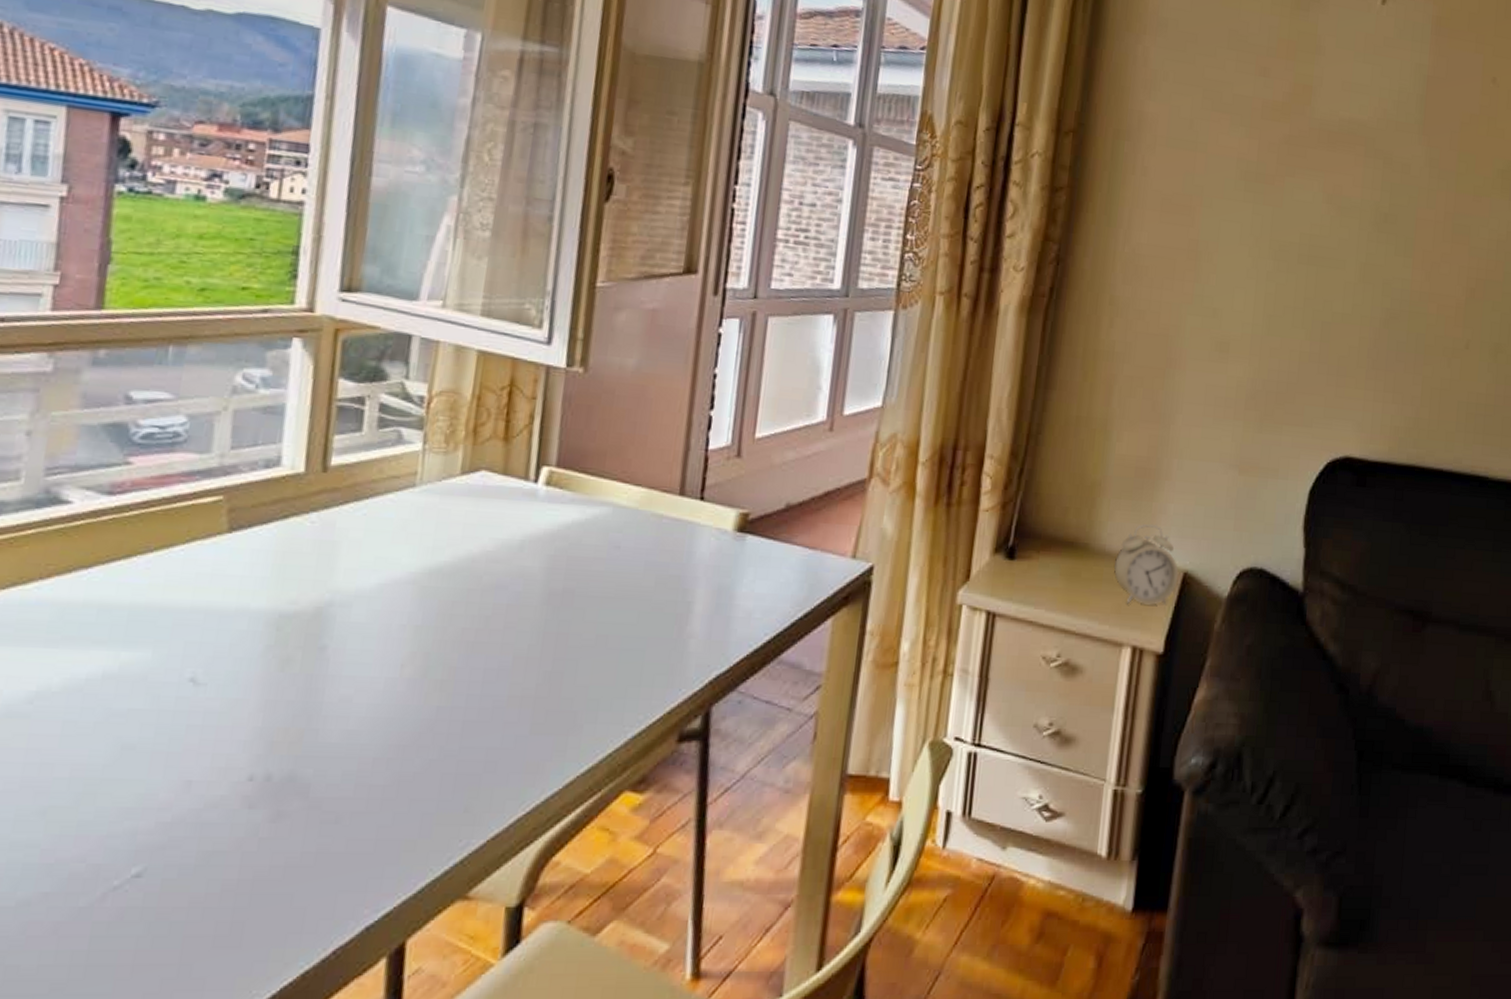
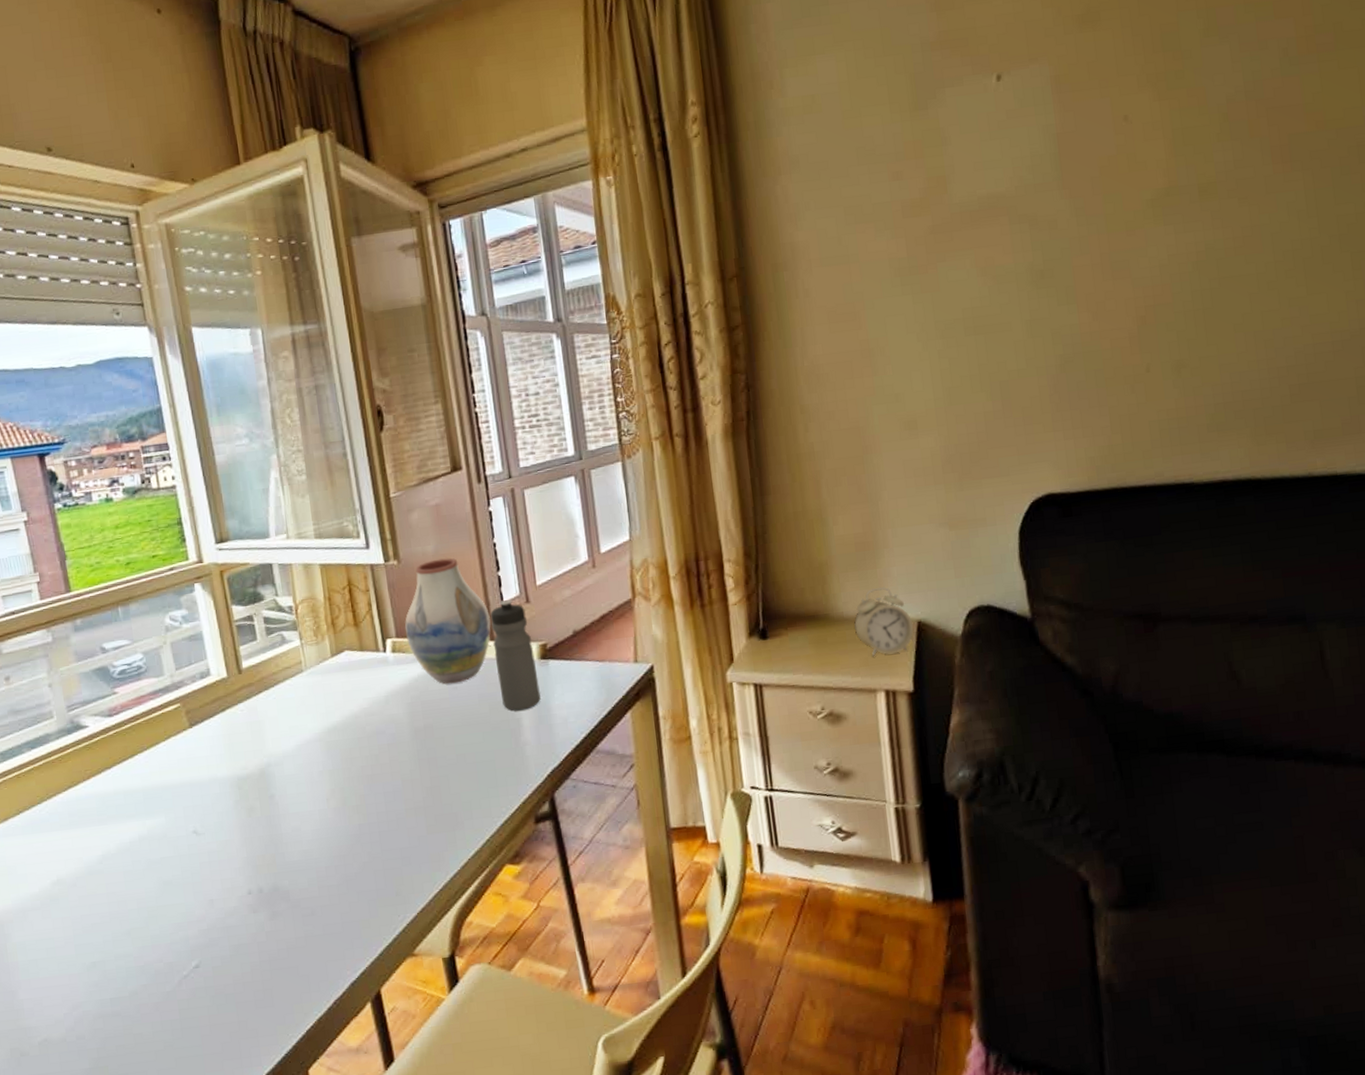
vase: none [569,377,687,542] -> present [404,558,491,684]
water bottle: none [674,448,733,592] -> present [490,600,541,711]

